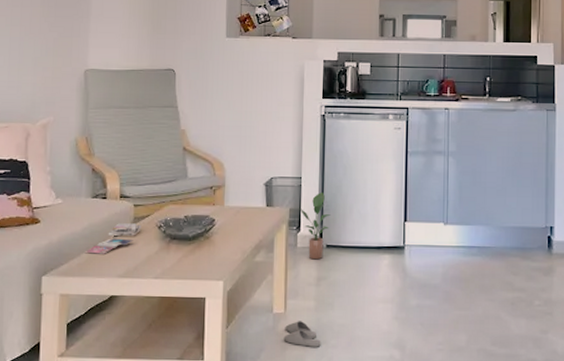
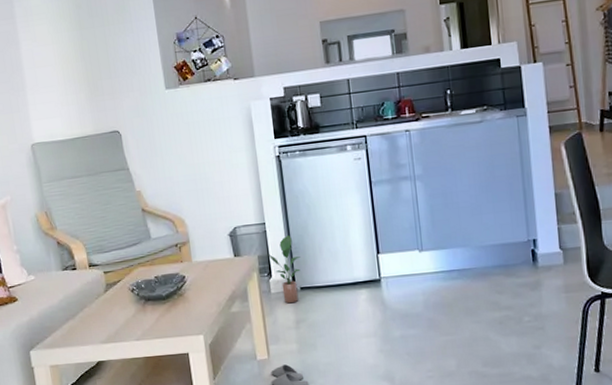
magazine: present [85,223,142,254] -> none [65,290,115,324]

